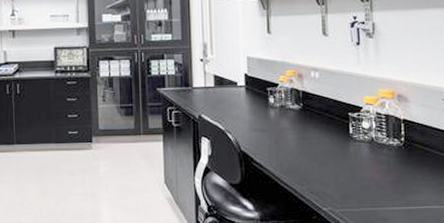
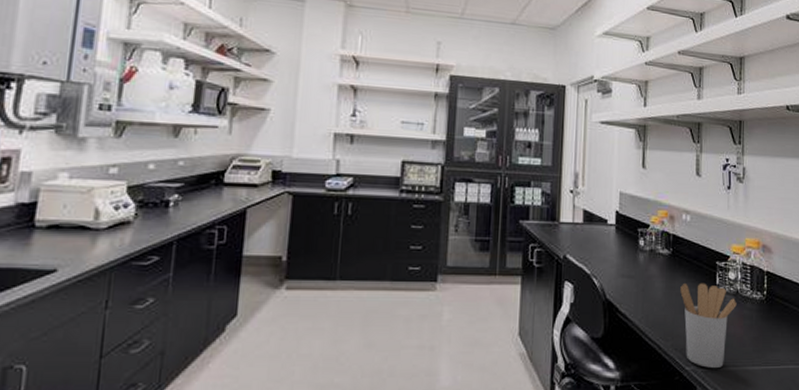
utensil holder: none [313,133,372,209] -> present [680,283,737,368]

